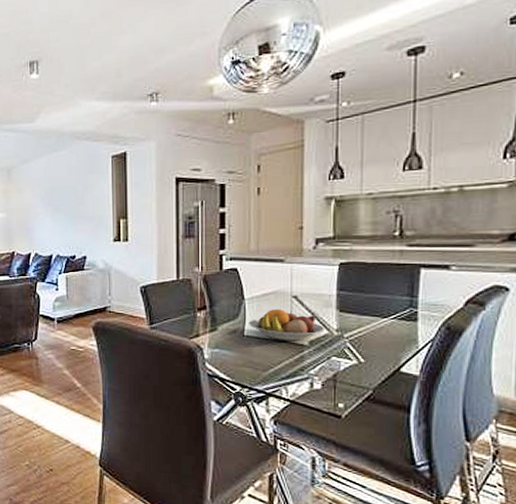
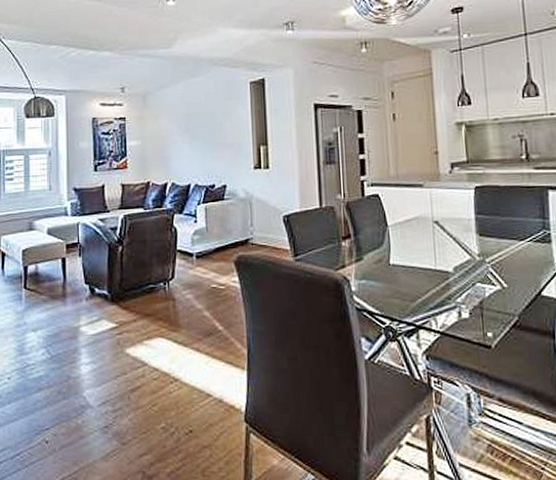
fruit bowl: present [249,308,324,341] -> none [393,234,467,269]

